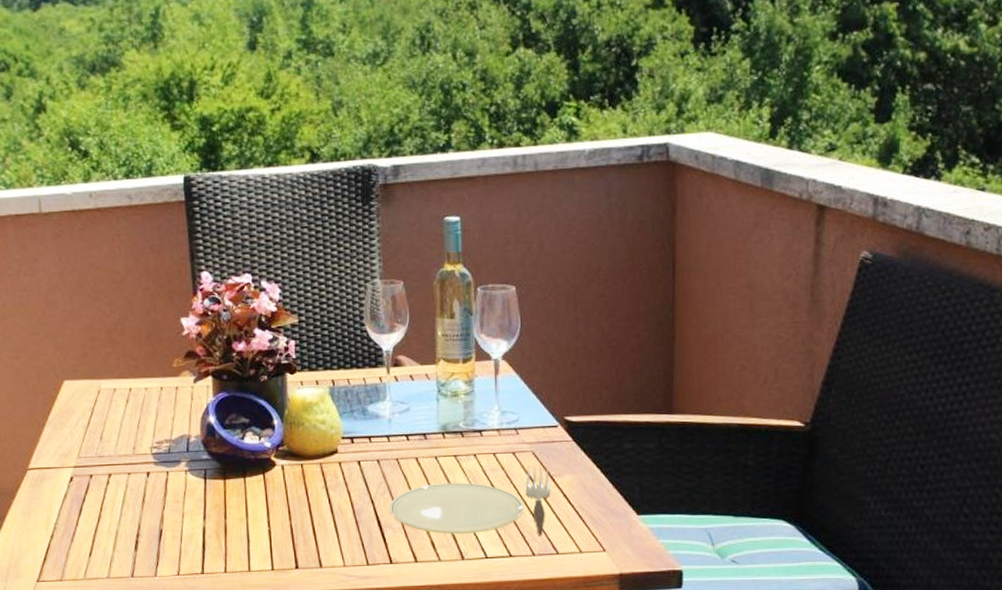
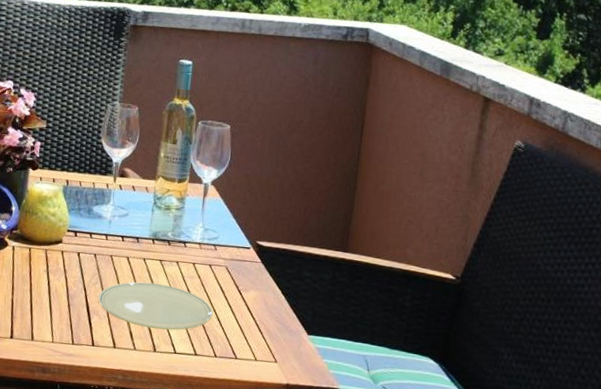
fork: present [525,466,551,536] -> none [216,279,238,341]

